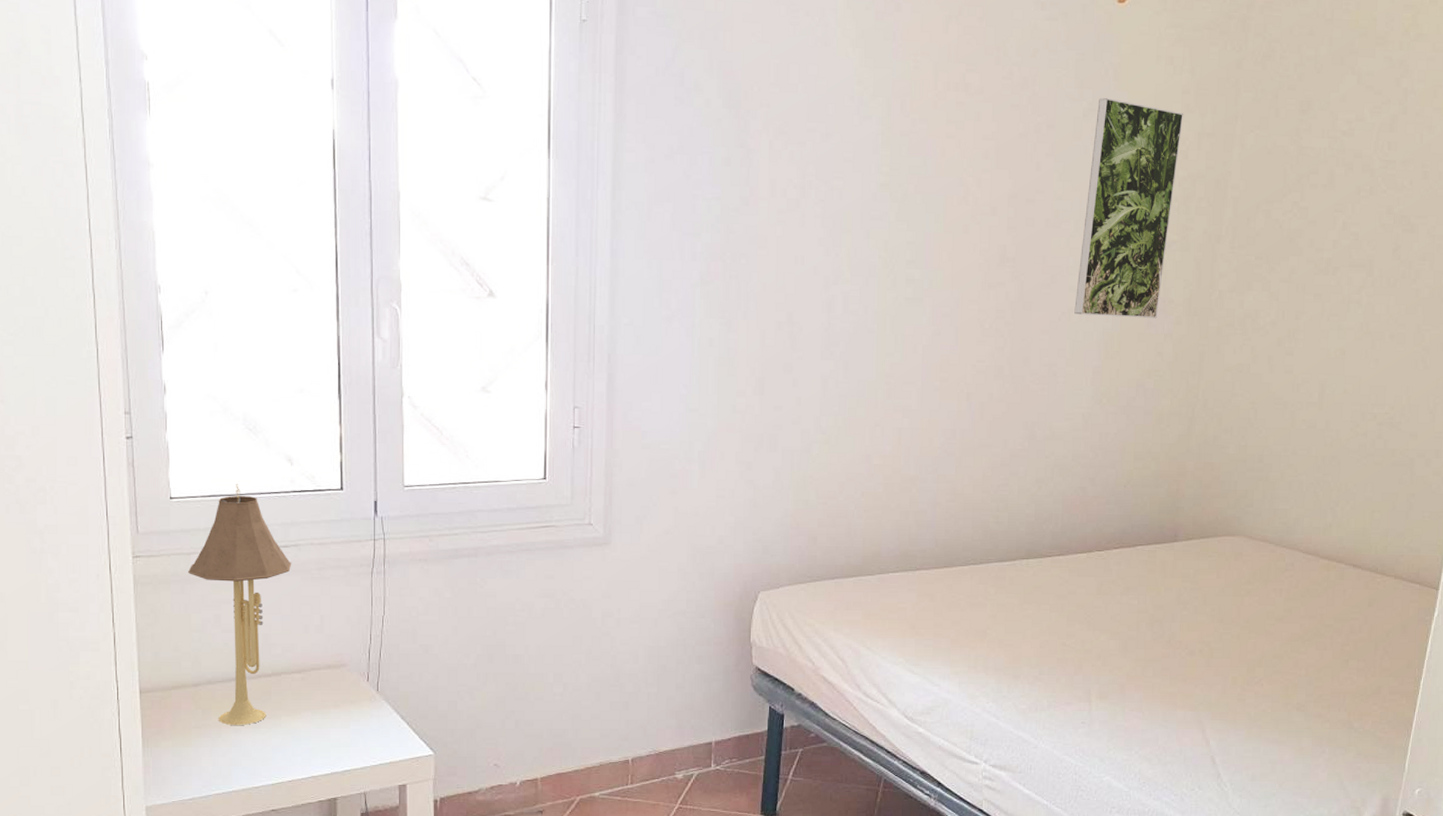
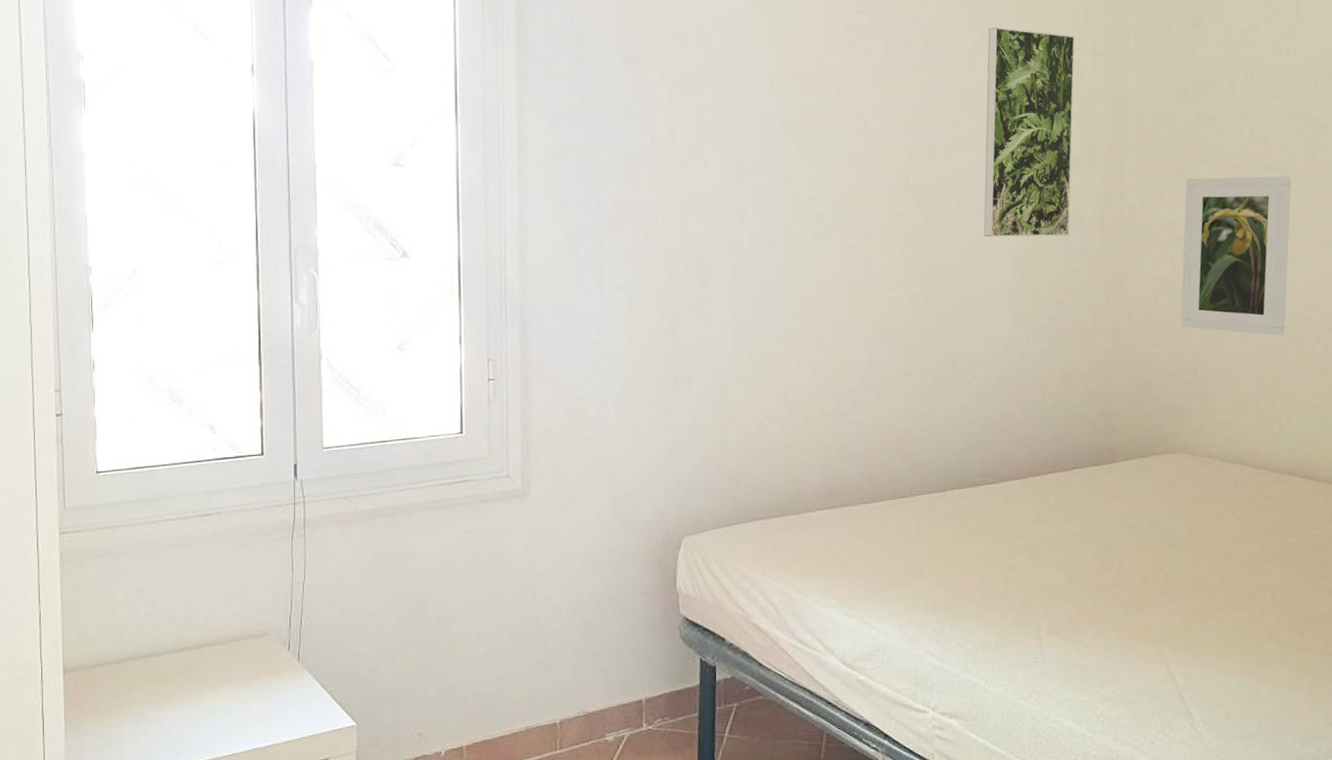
table lamp: present [188,484,292,725] -> none [113,455,214,702]
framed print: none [1253,269,1375,430] -> present [1180,176,1292,336]

